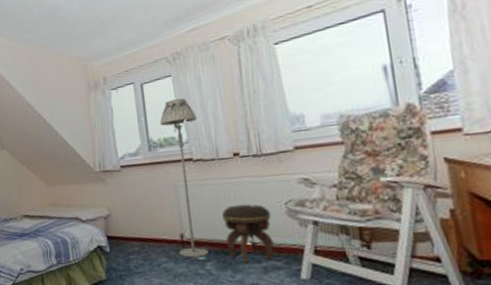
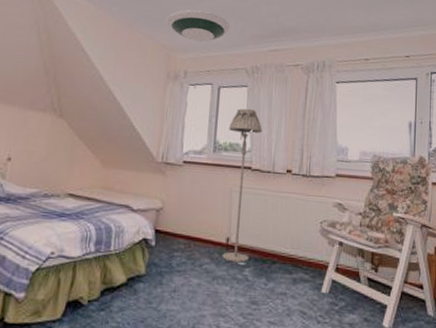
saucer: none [76,10,141,46] -> present [167,10,231,43]
footstool: present [222,204,275,264] -> none [266,217,308,274]

